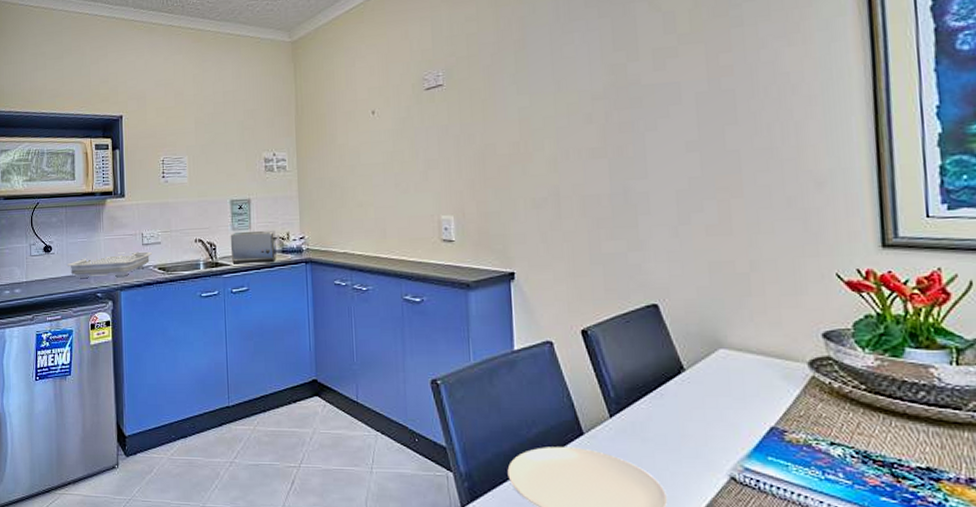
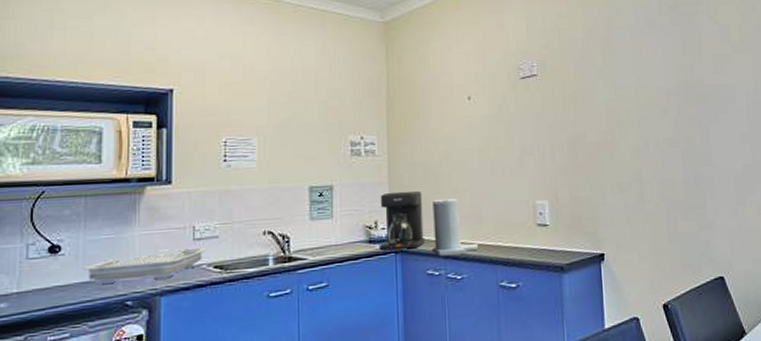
toaster: present [230,230,278,264] -> none [307,218,365,258]
coffee maker: none [291,205,333,261] -> present [379,191,426,251]
paper towel: none [339,213,384,268] -> present [432,199,479,257]

